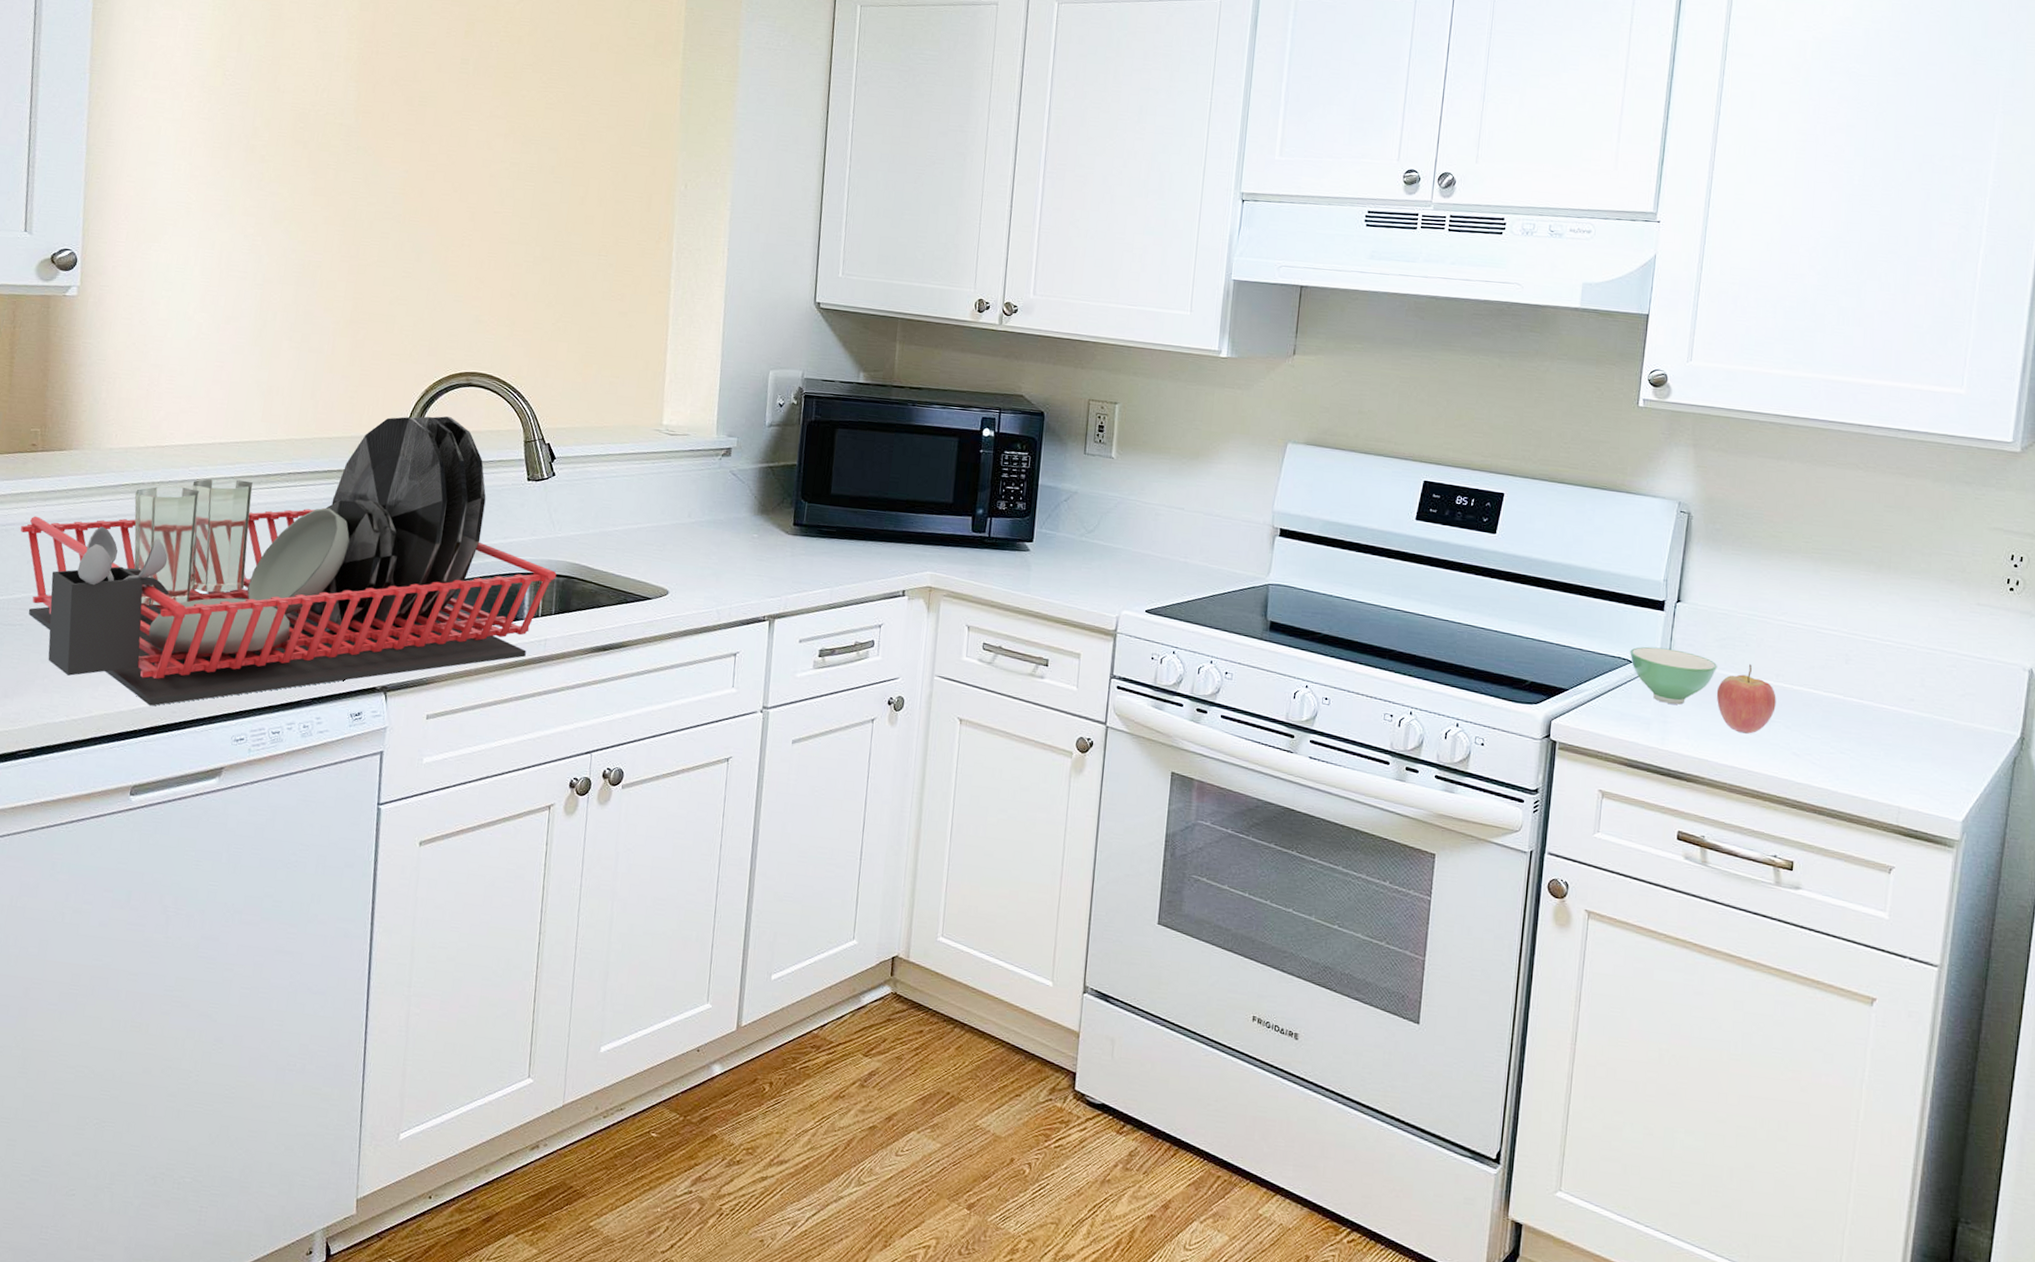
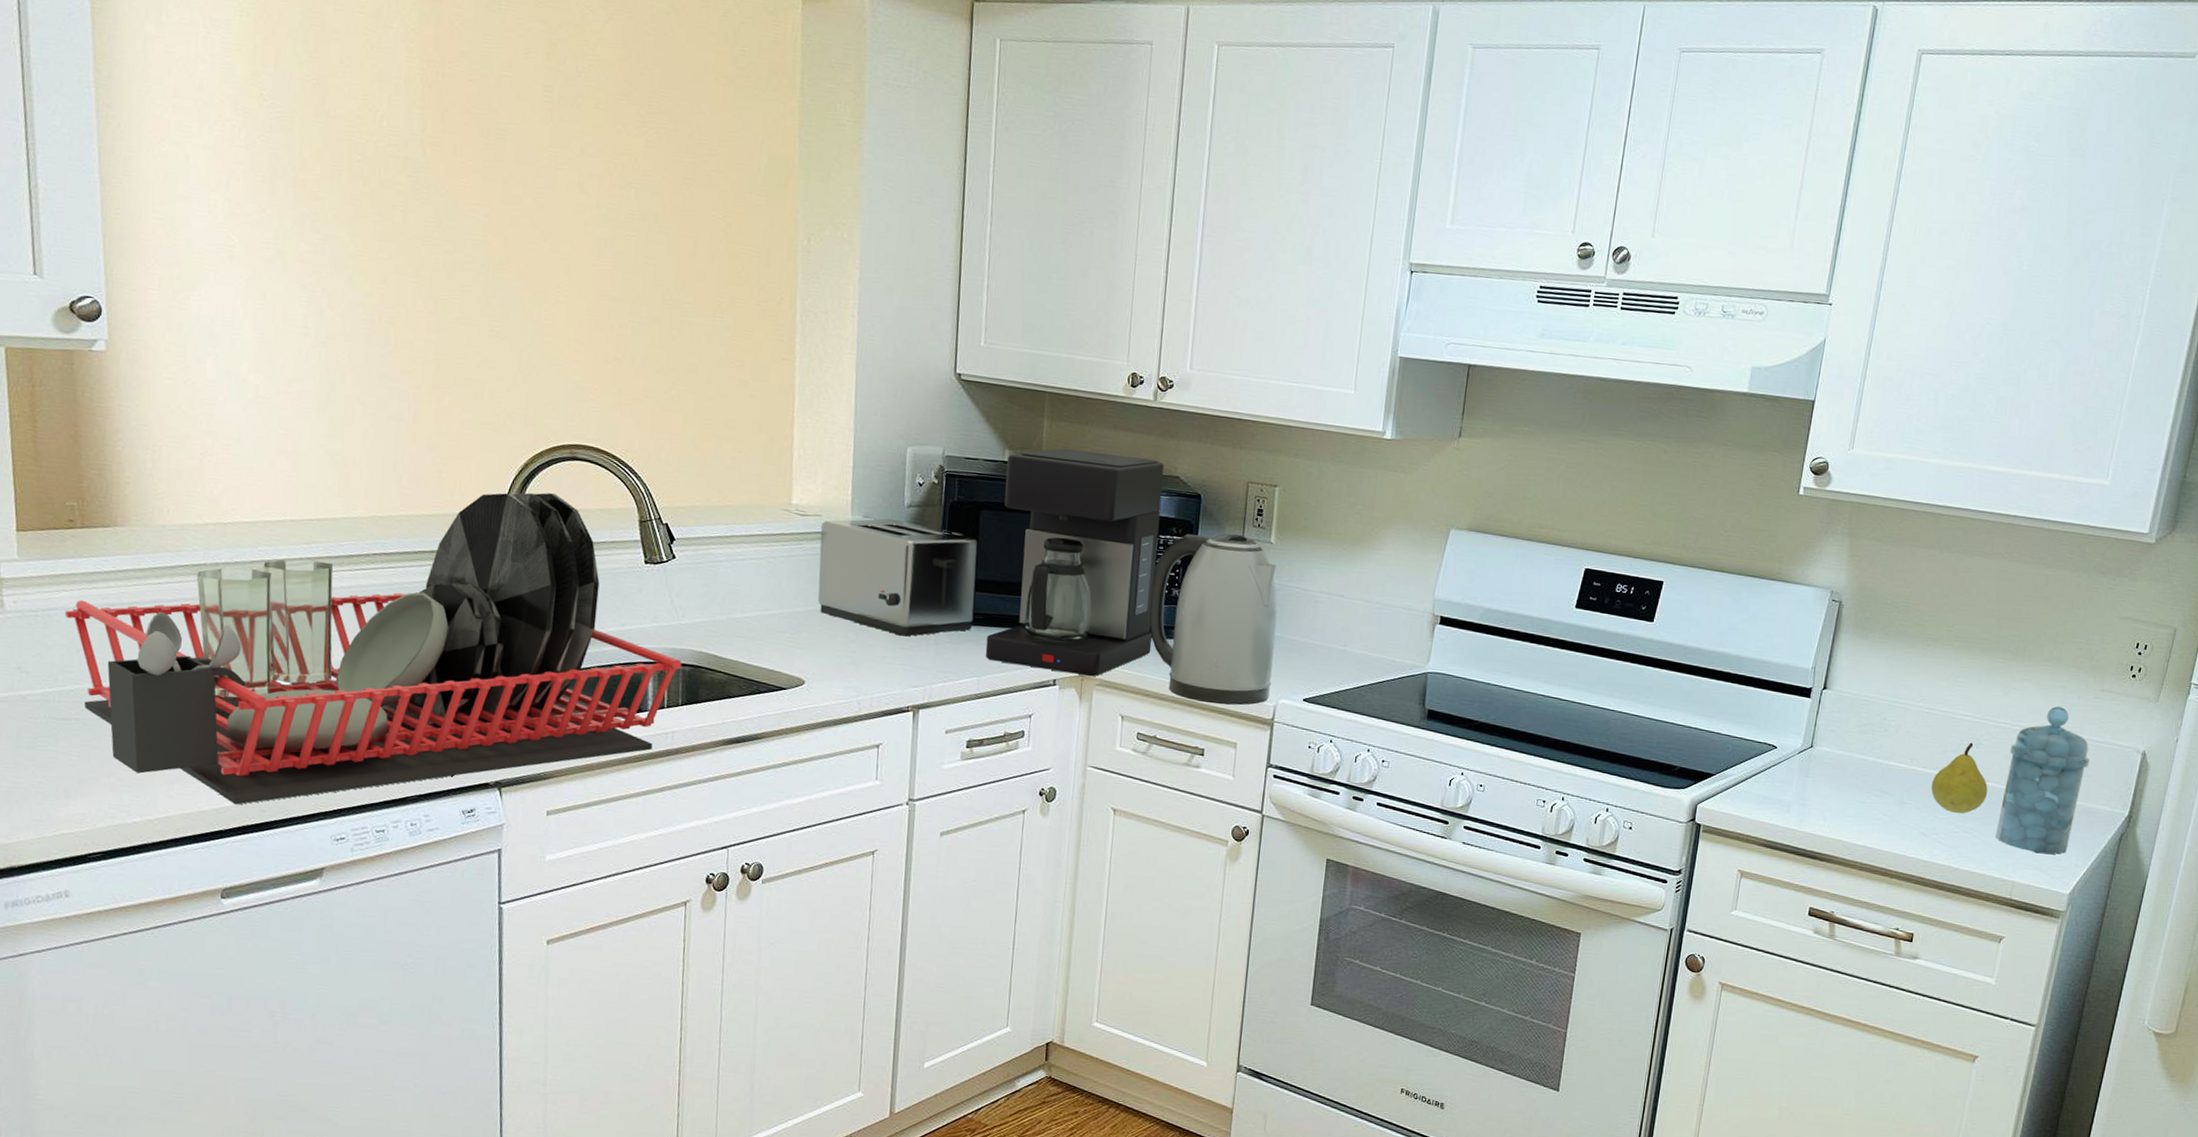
toaster: none [683,437,835,549] -> present [817,518,980,637]
coffee maker: none [838,370,1009,588] -> present [985,448,1164,677]
kettle: none [995,449,1119,616] -> present [1149,533,1278,705]
bowl: present [1630,646,1718,705] -> none [1775,732,1857,788]
fruit: present [1716,664,1776,734] -> none [1854,749,1910,815]
fruit: none [1800,658,1863,734] -> present [1931,742,1988,814]
canister: none [1874,621,1971,778] -> present [1995,706,2089,854]

